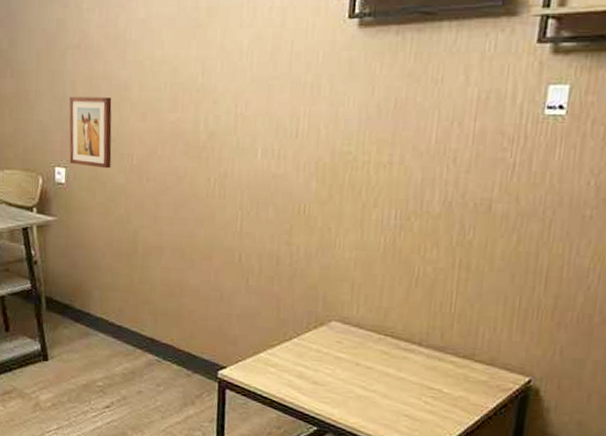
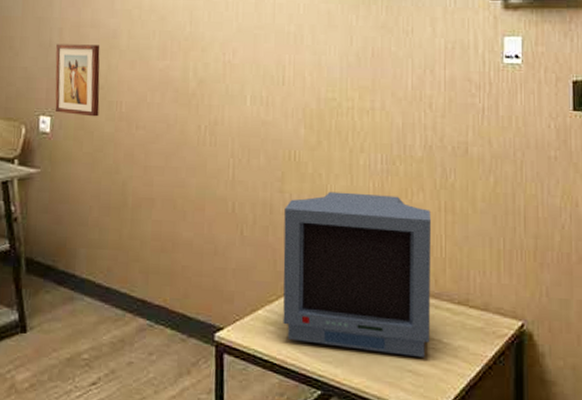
monitor: none [284,245,444,404] -> present [283,191,431,357]

